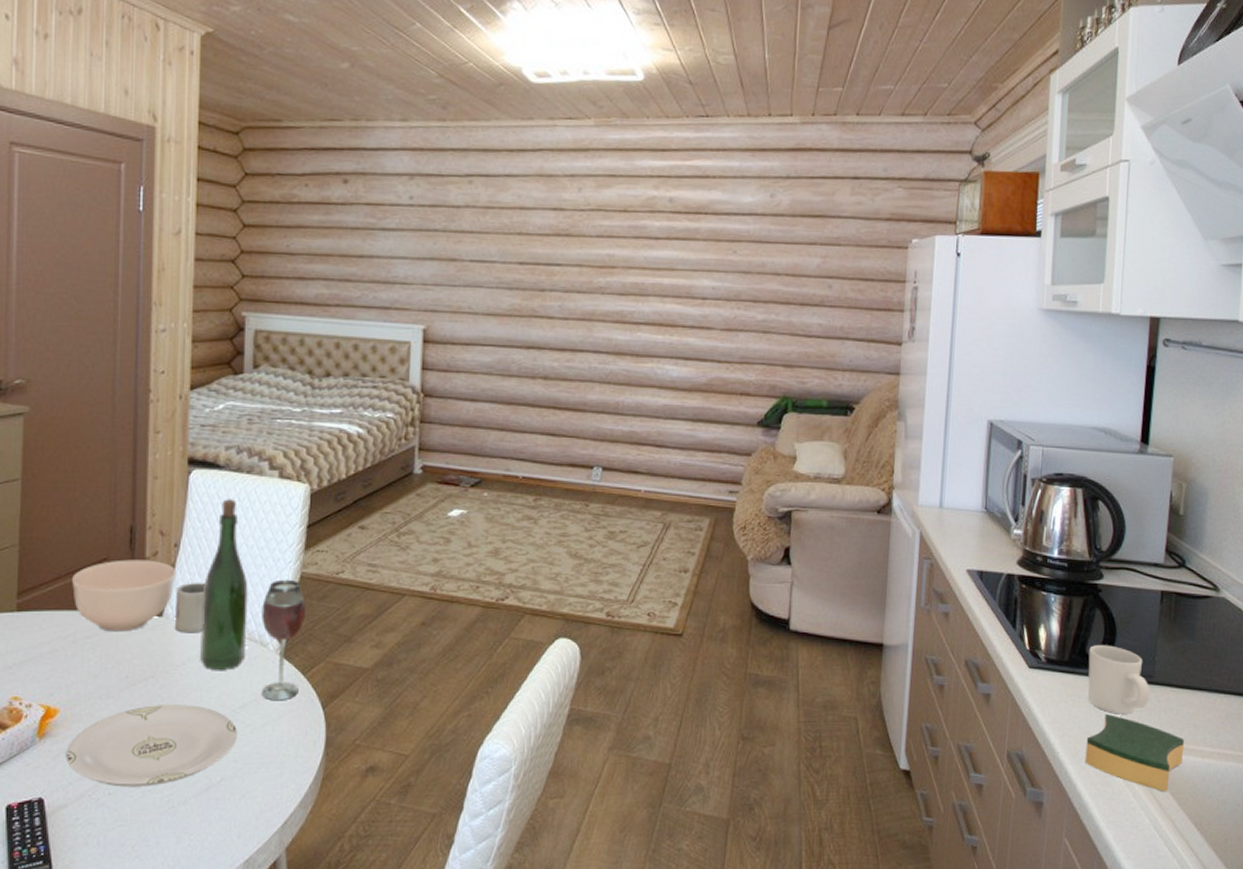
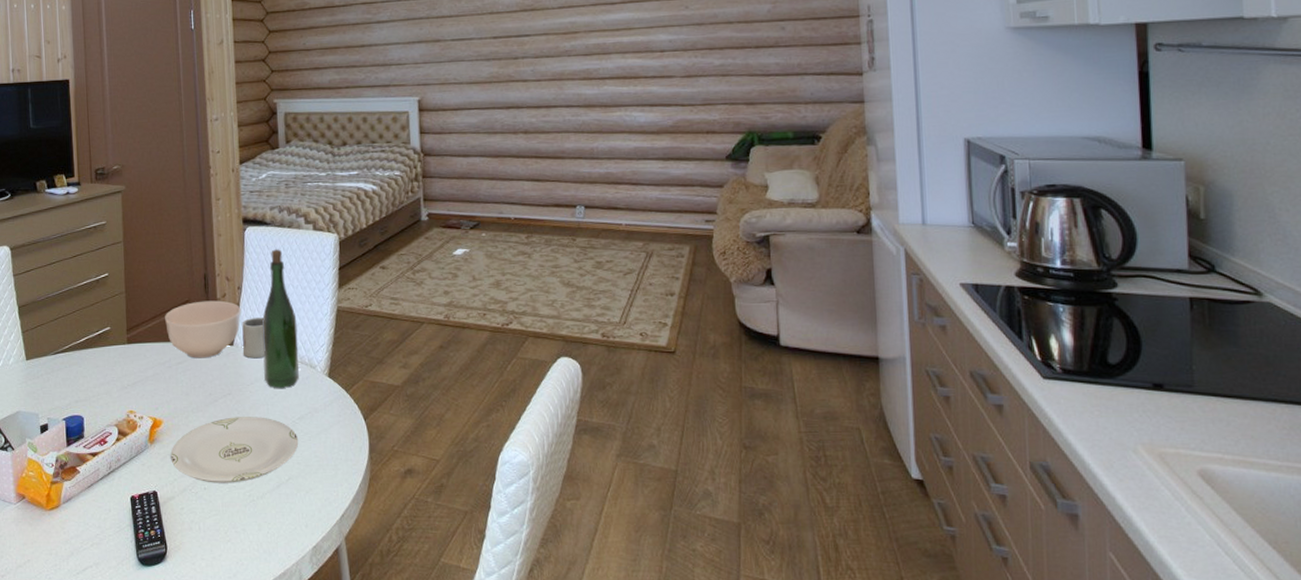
wineglass: present [261,579,306,701] -> none [309,312,344,414]
sponge: present [1085,714,1185,793] -> none [1121,425,1243,507]
mug: present [1087,645,1150,714] -> none [1111,354,1191,425]

